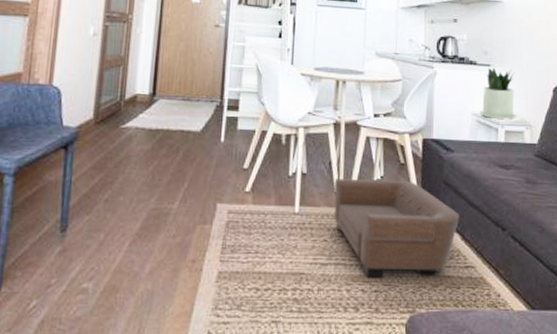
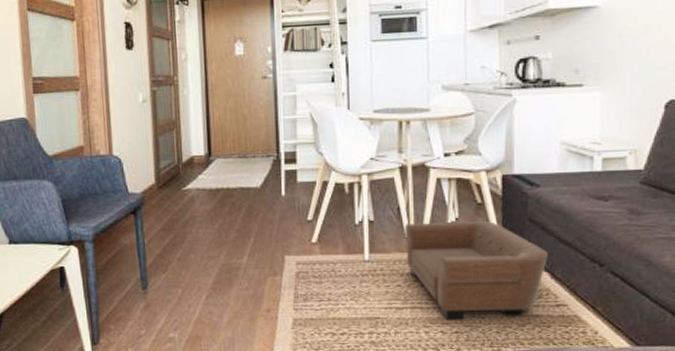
planter: present [480,67,517,120] -> none [570,87,618,147]

